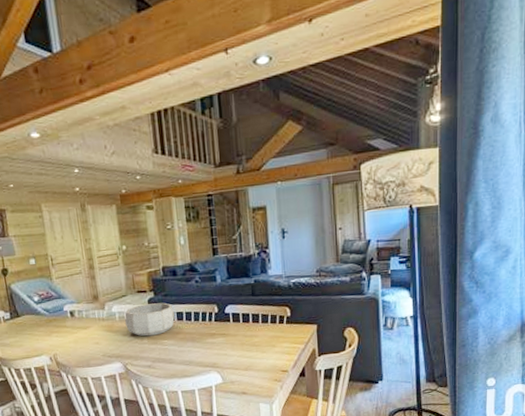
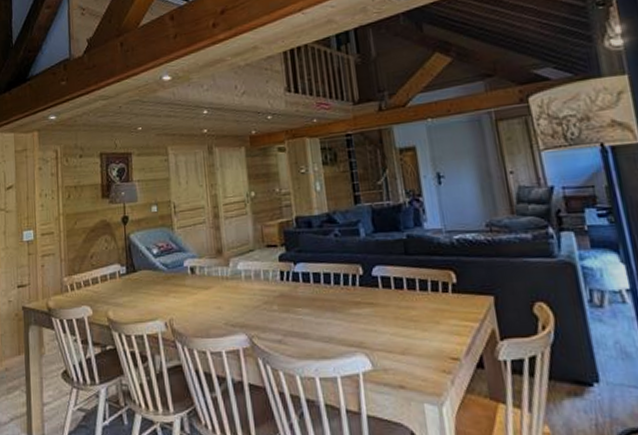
decorative bowl: present [124,302,175,337] -> none [251,260,310,302]

